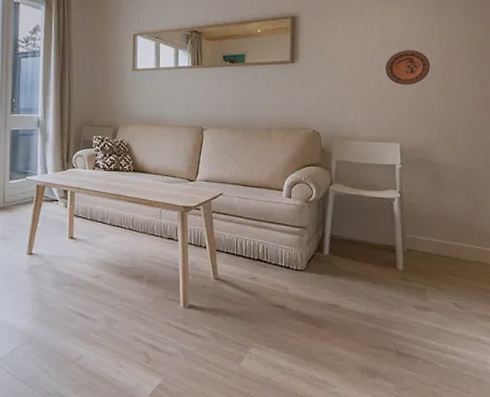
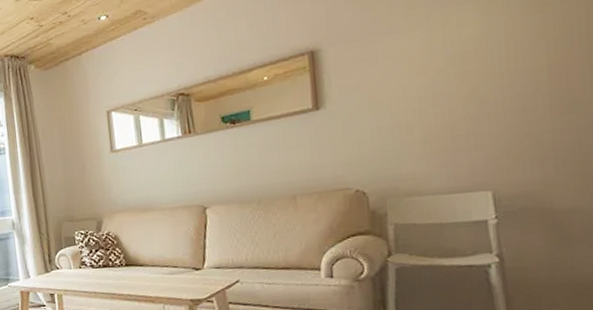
decorative plate: present [385,50,430,85] -> none [458,61,533,113]

